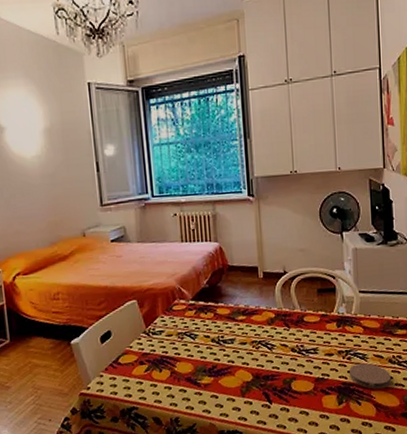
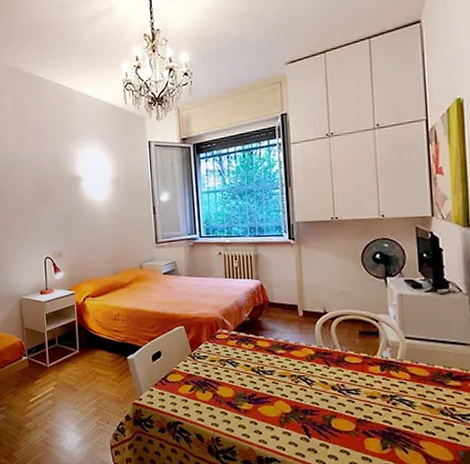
coaster: present [350,363,391,390] -> none [395,411,443,440]

